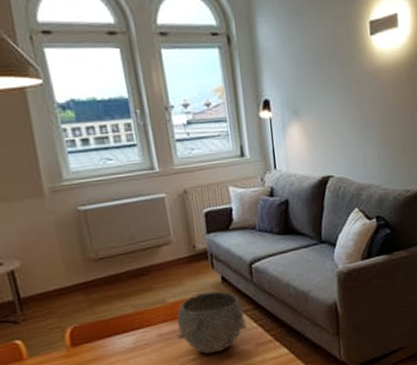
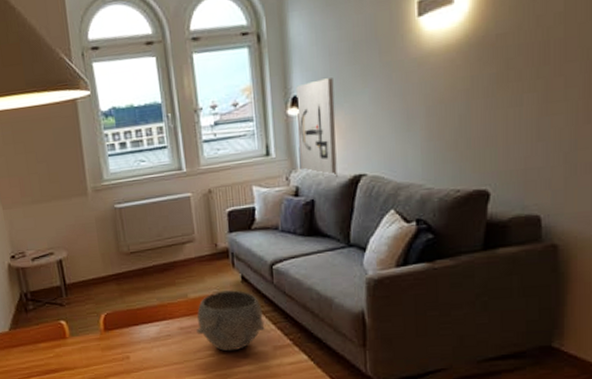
wall art: none [266,84,308,178] -> present [296,78,337,177]

